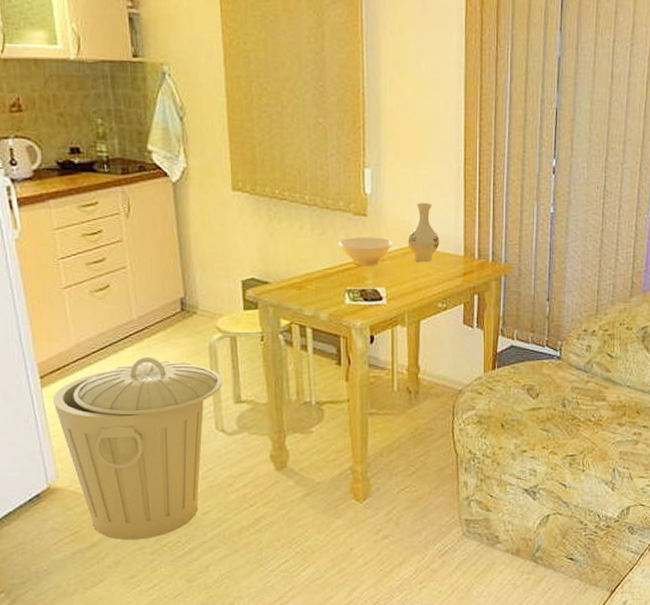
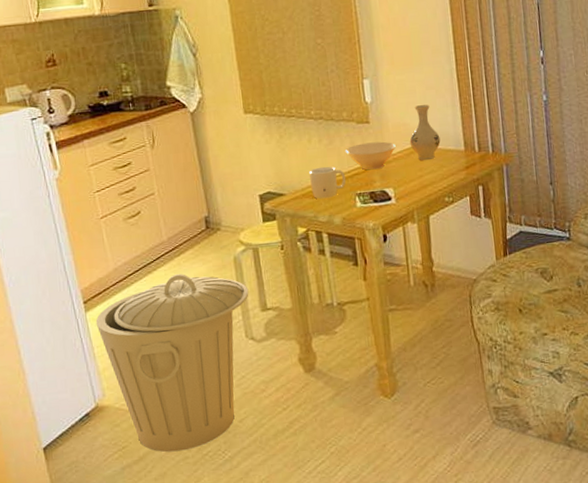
mug: none [297,257,337,292] -> present [308,166,346,199]

